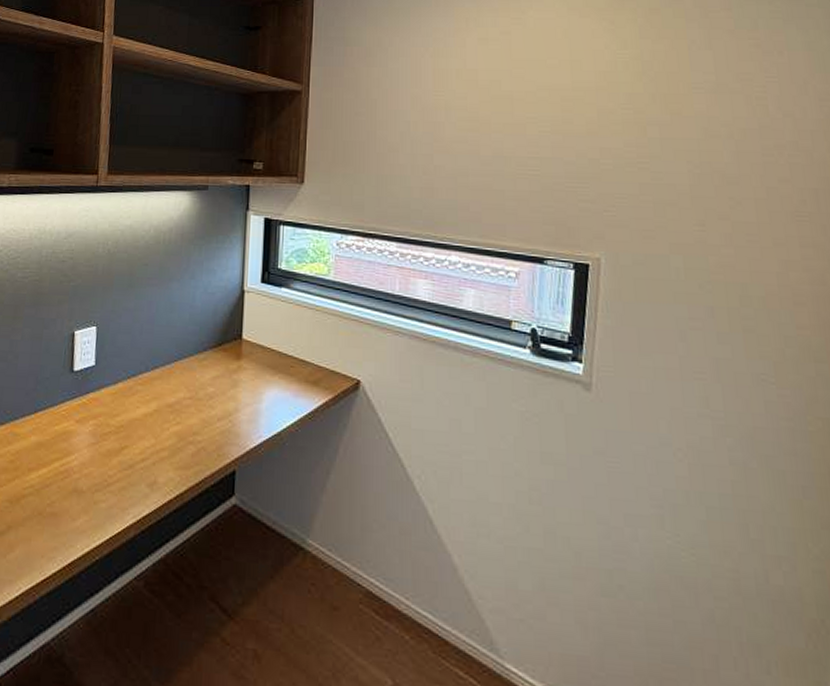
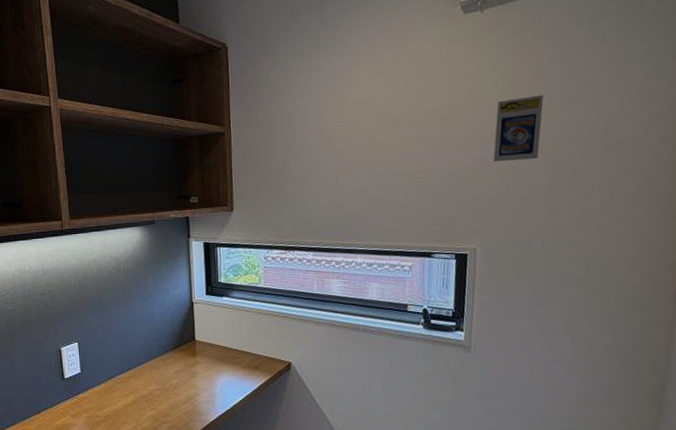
trading card display case: none [622,82,685,156] -> present [493,95,544,163]

